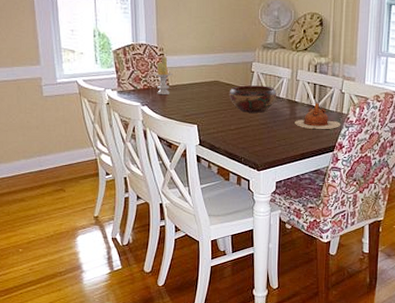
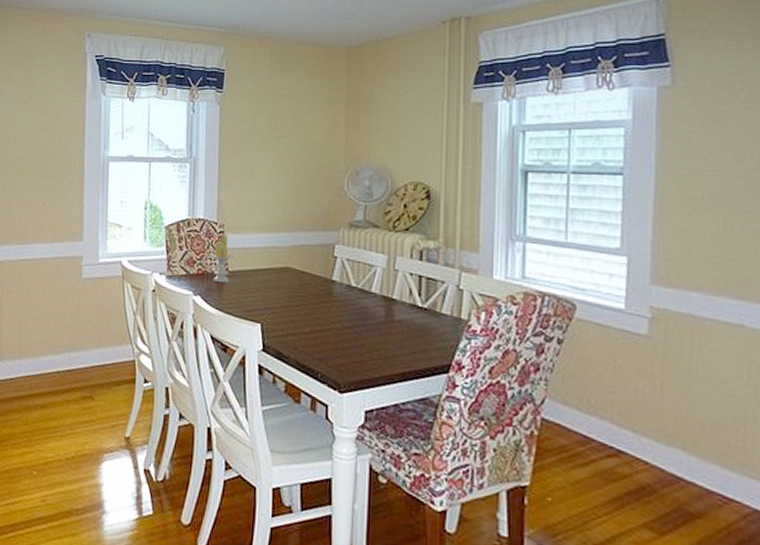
decorative bowl: present [229,85,276,113] -> none [303,274,367,312]
teapot: present [295,103,340,129] -> none [392,302,458,341]

